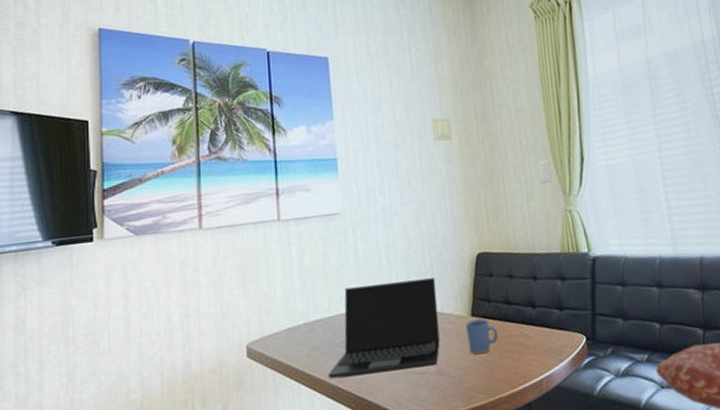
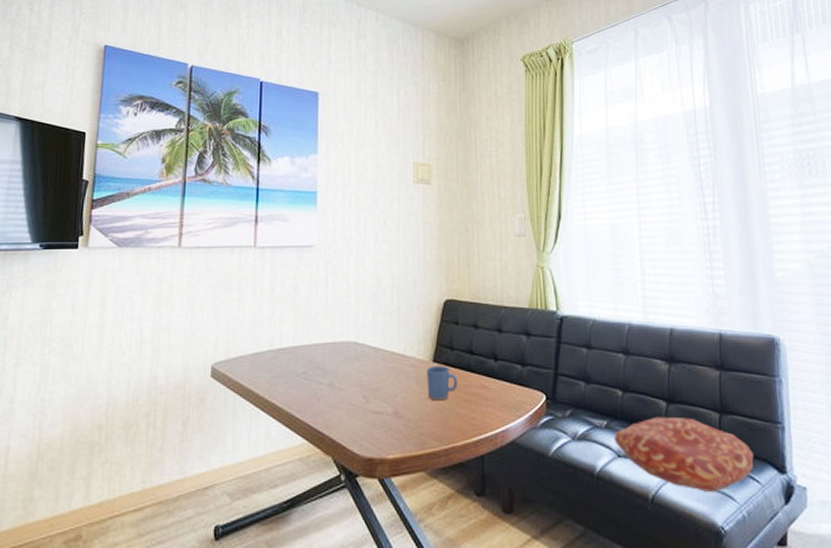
laptop: present [327,278,440,378] -> none [286,319,401,408]

